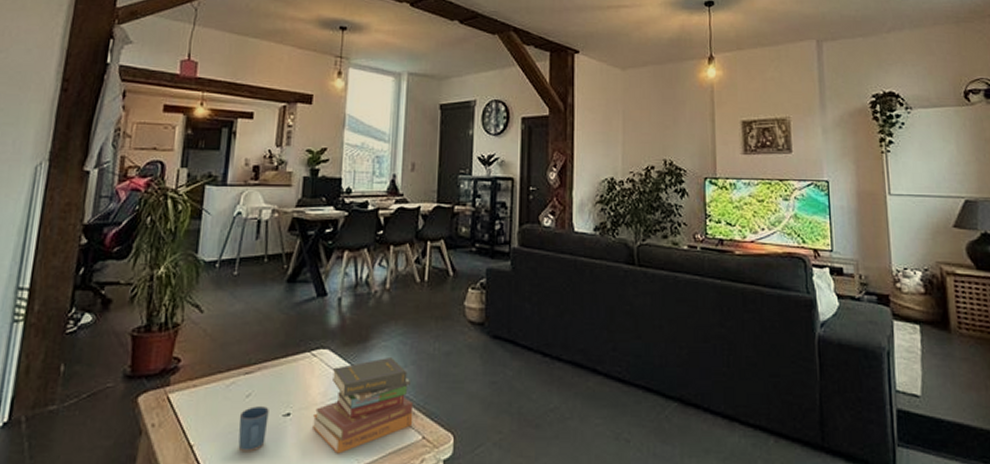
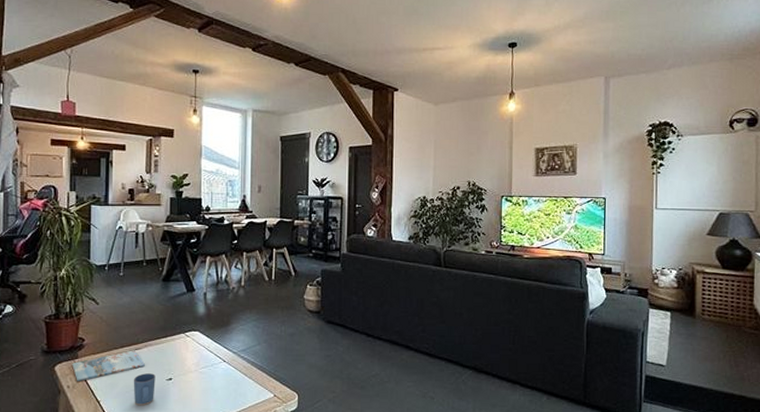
magazine: none [161,374,256,418] -> present [72,350,145,381]
books: present [311,356,414,454] -> none [189,337,266,407]

